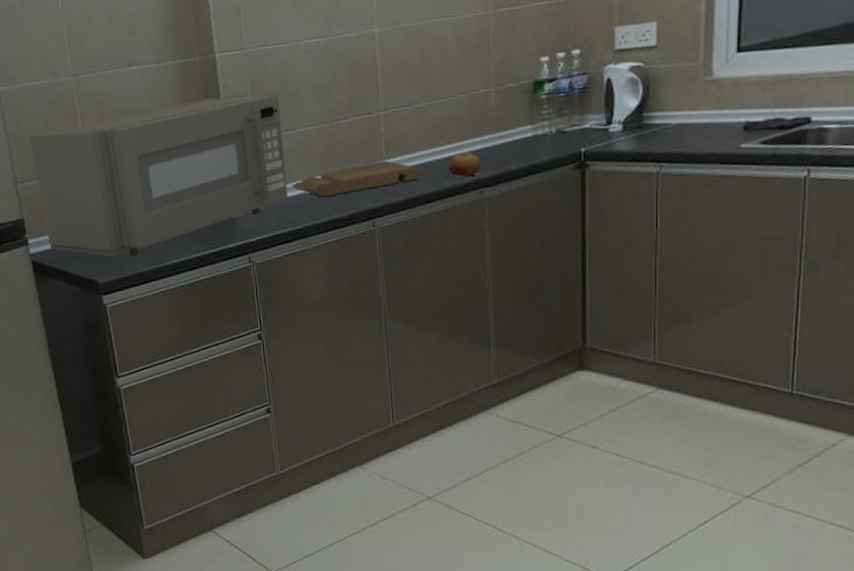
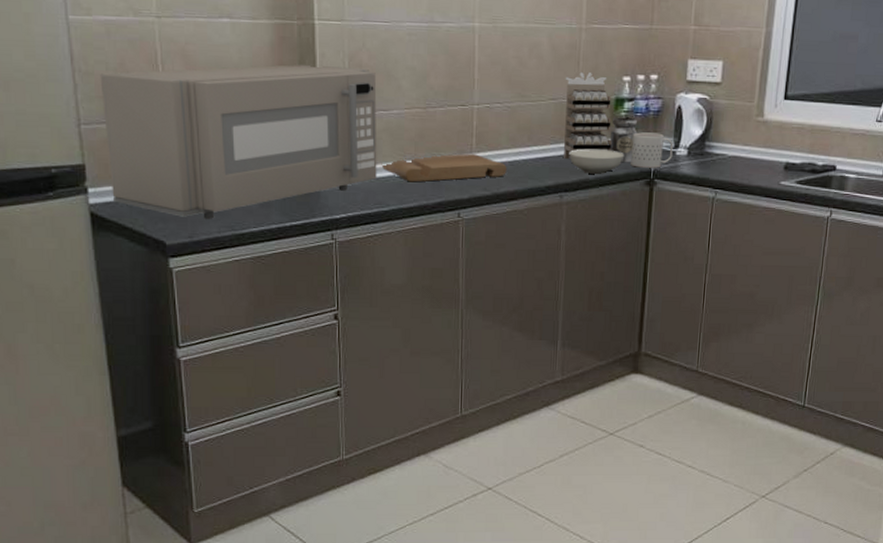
fruit: present [448,152,481,177] -> none [532,156,563,180]
spice rack: none [475,59,562,153] -> present [564,72,638,163]
bowl: none [486,137,548,165] -> present [569,148,624,174]
mug: none [556,111,605,152] -> present [631,132,673,169]

